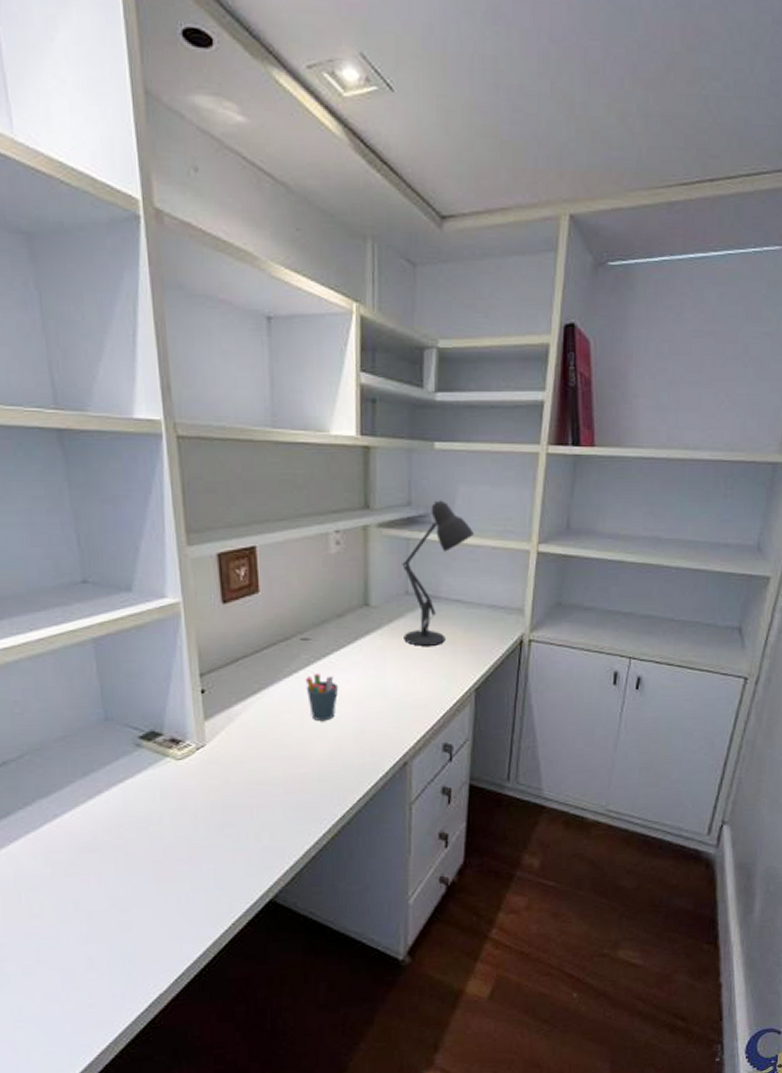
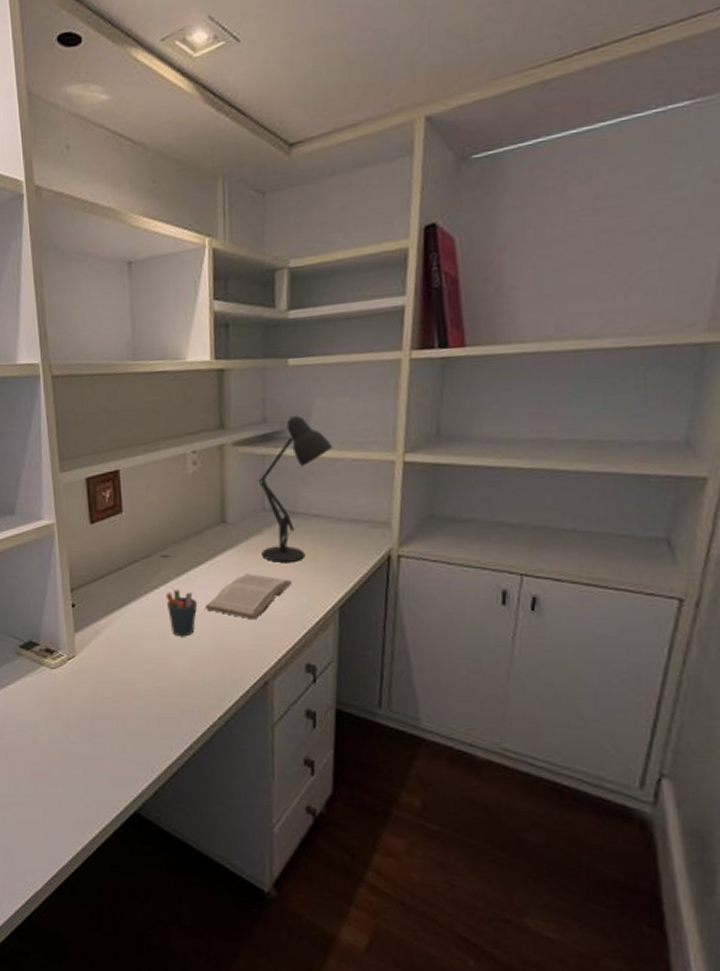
book: none [347,657,433,703] -> present [205,574,292,620]

